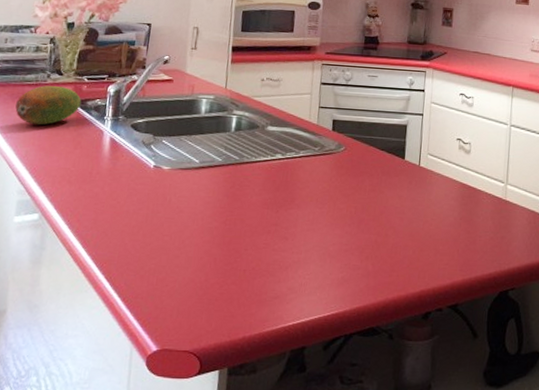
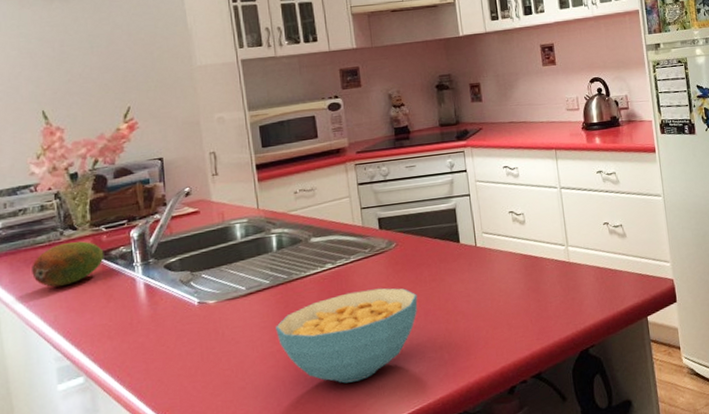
cereal bowl: none [217,186,355,274] -> present [274,288,418,384]

